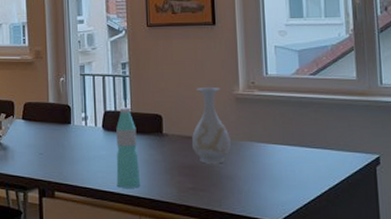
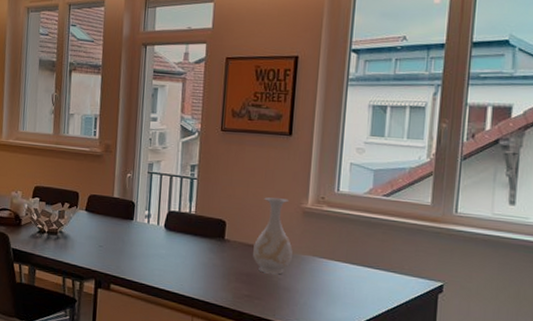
water bottle: present [116,107,141,188] -> none [172,209,199,289]

